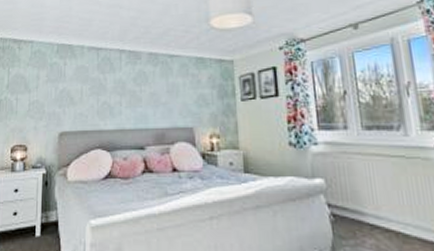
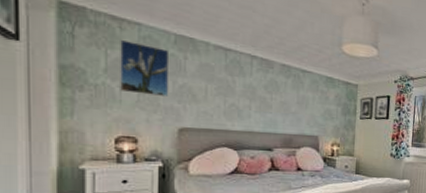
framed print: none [16,57,53,104] -> present [120,39,170,97]

